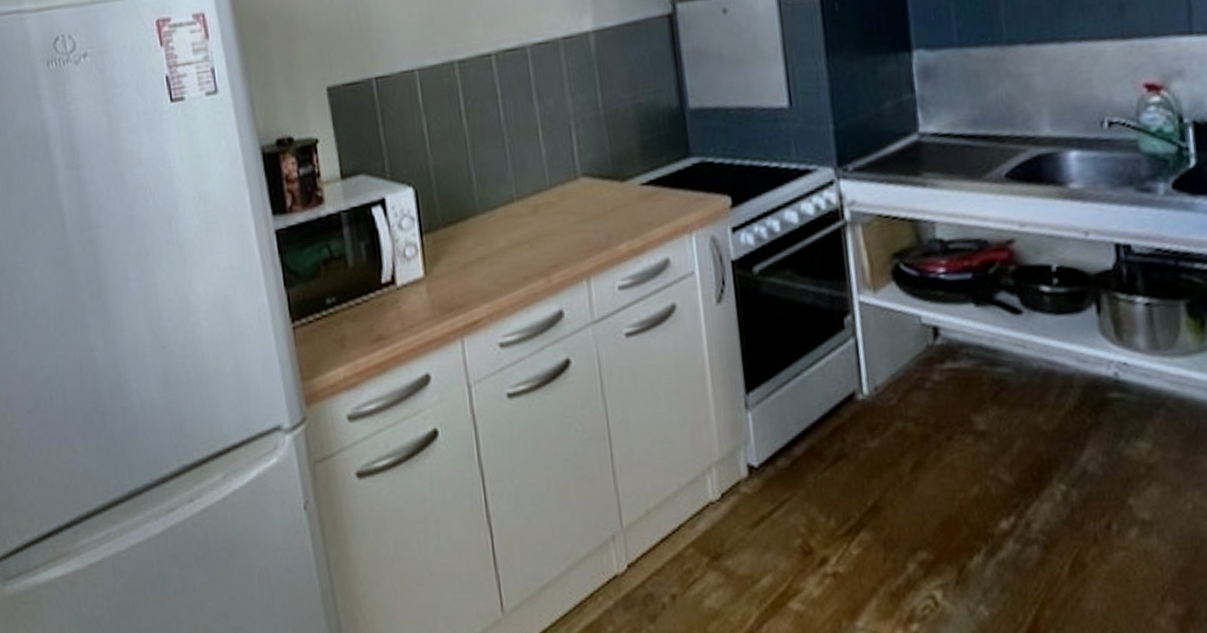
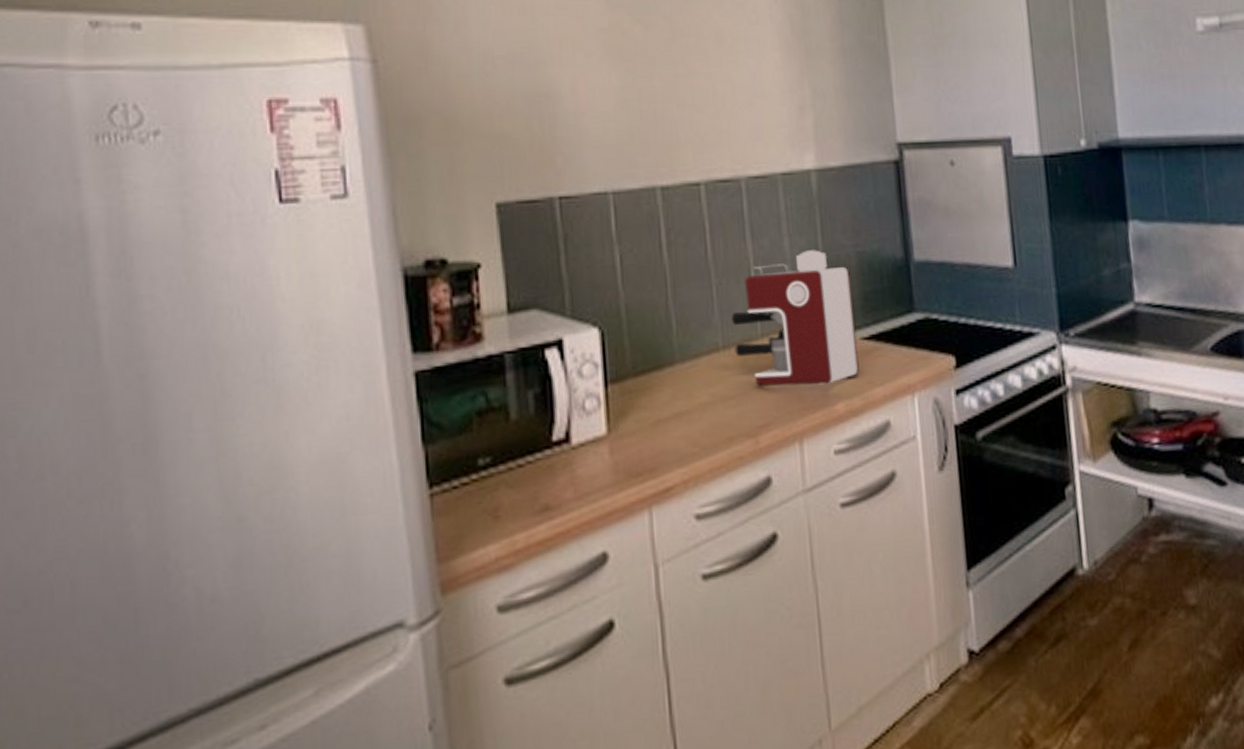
coffee maker: none [522,105,640,232] -> present [731,250,859,387]

